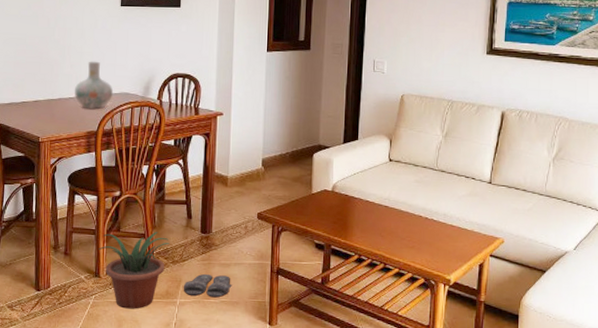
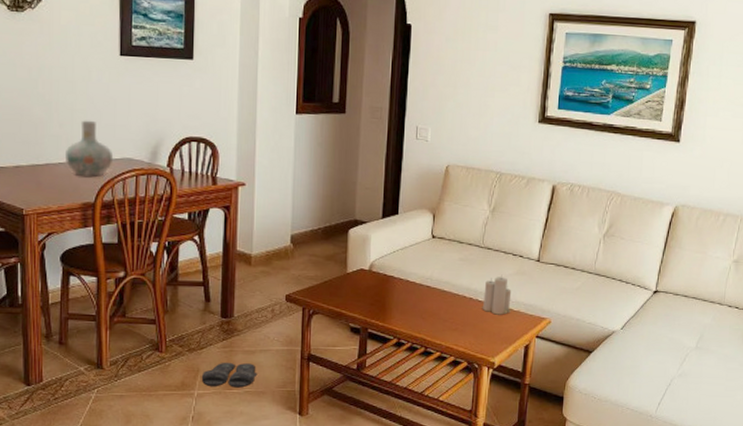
potted plant: present [99,232,170,309] -> none [100,317,185,403]
candle: none [437,195,465,234] -> present [482,274,512,315]

